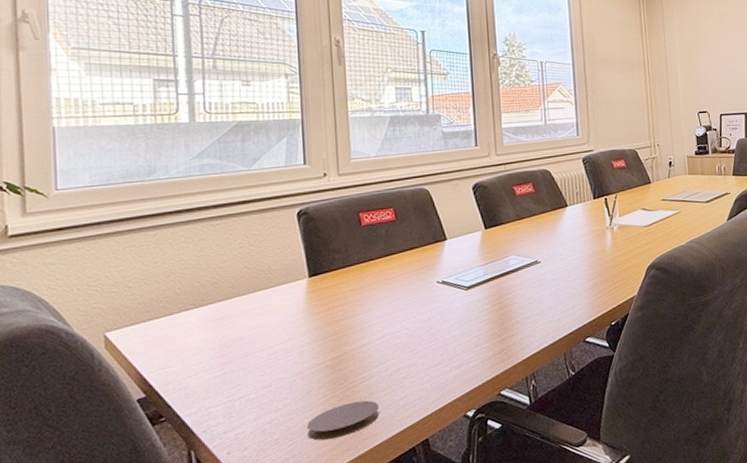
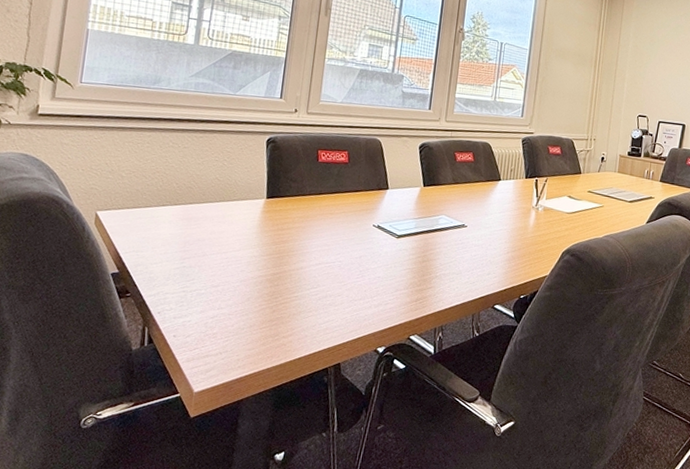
coaster: present [307,400,379,441] -> none [241,315,304,345]

